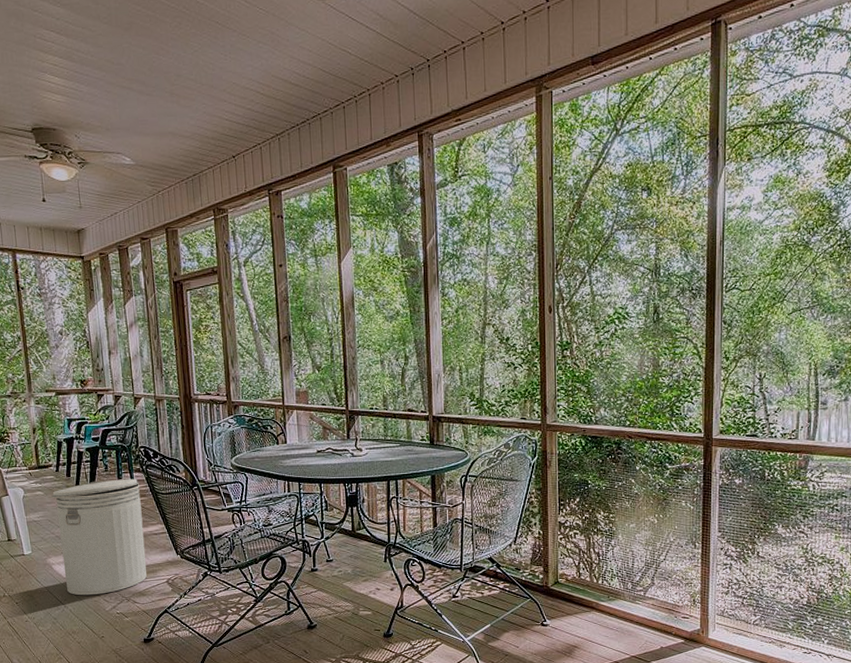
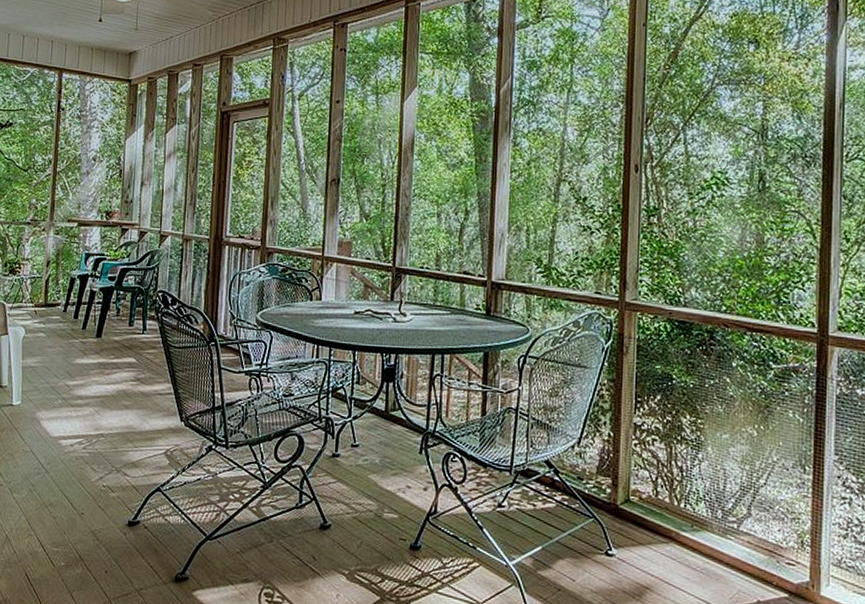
can: present [51,478,147,596] -> none [52,326,151,461]

